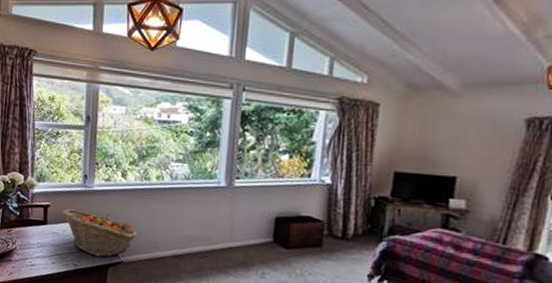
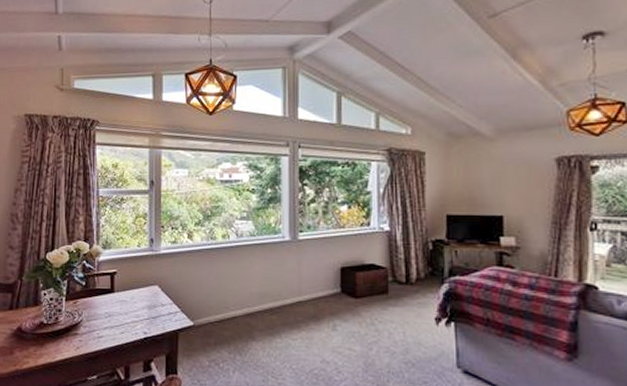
fruit basket: present [62,208,138,258] -> none [129,274,207,322]

